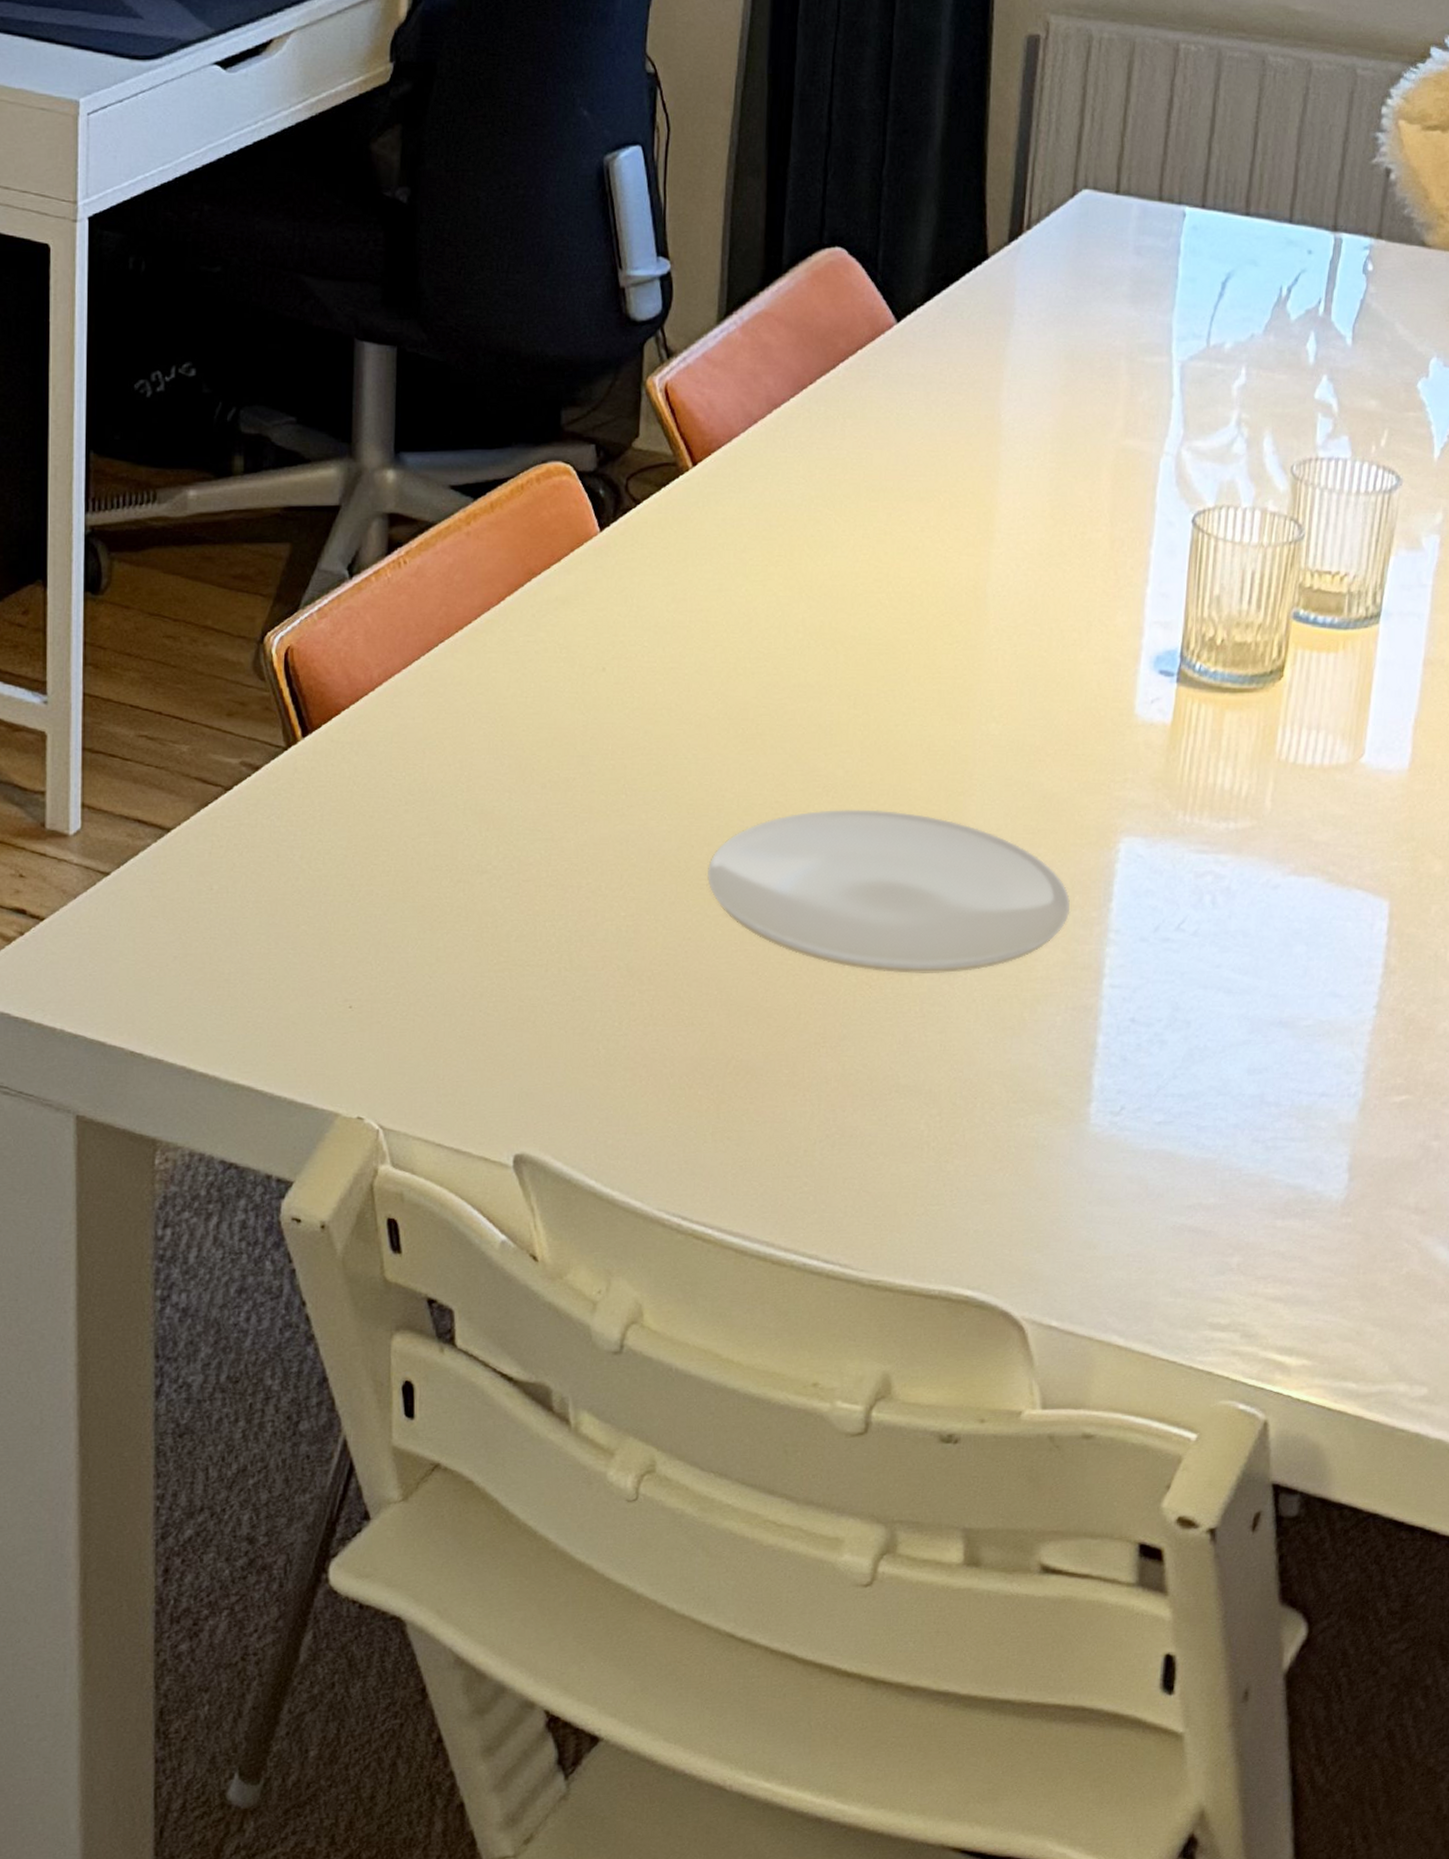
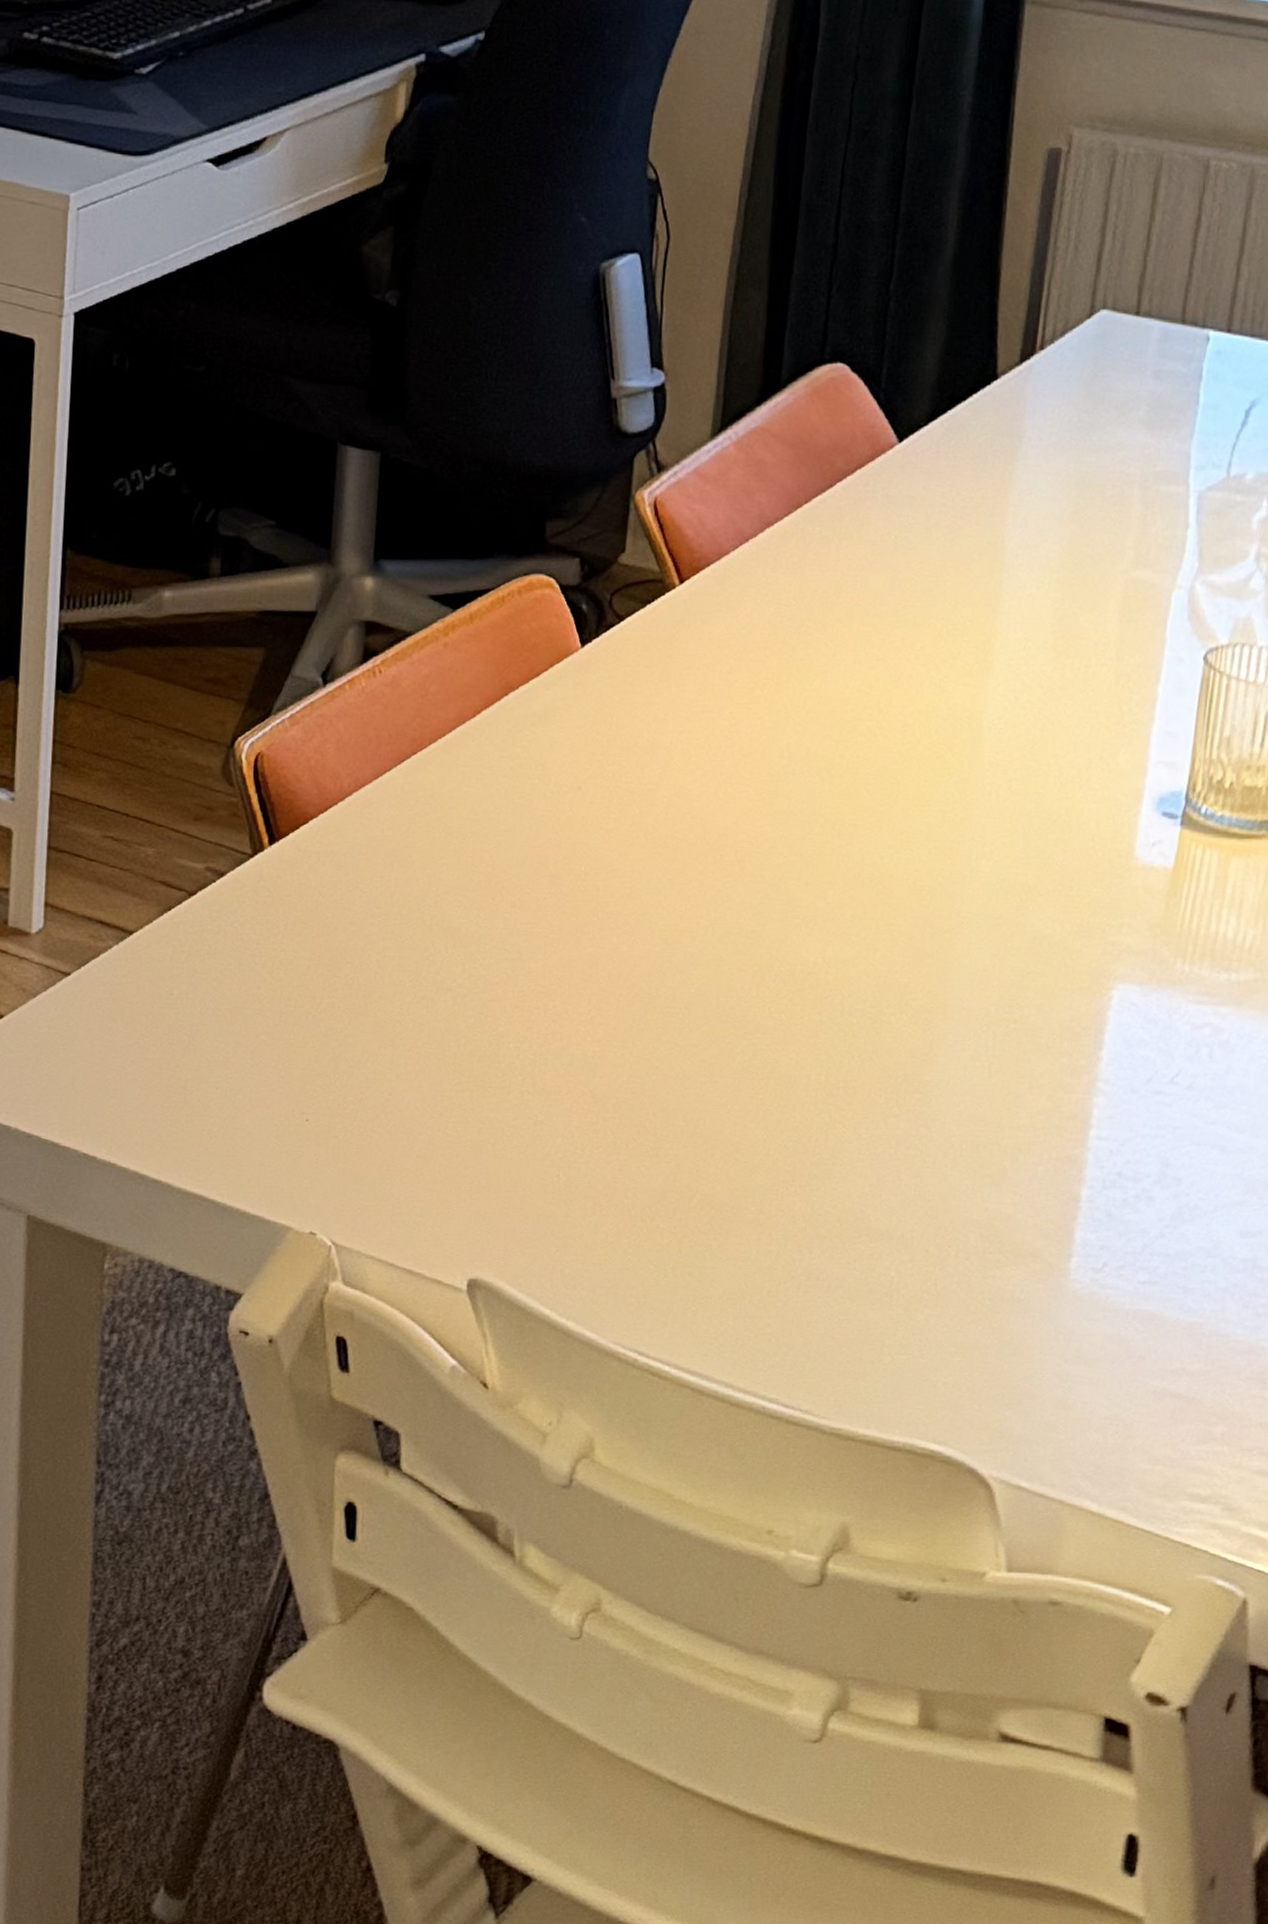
plate: present [706,809,1070,974] -> none [677,942,1058,1116]

